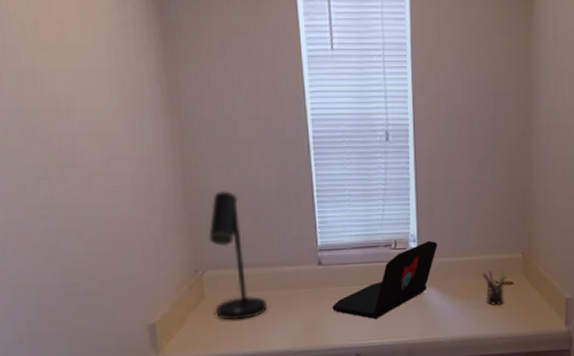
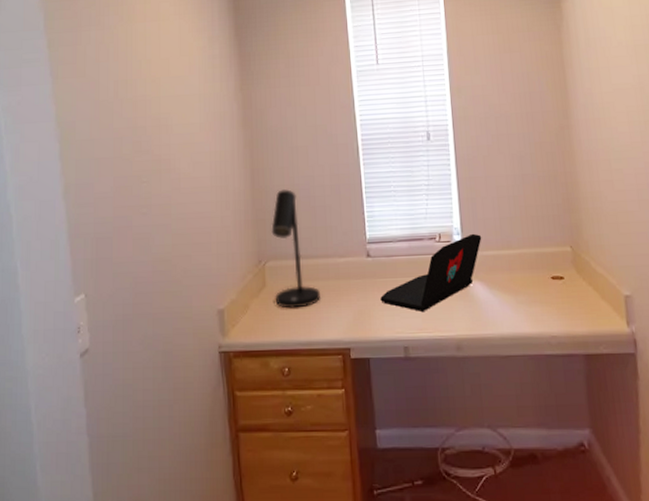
pen holder: present [482,270,506,305] -> none [529,264,556,301]

